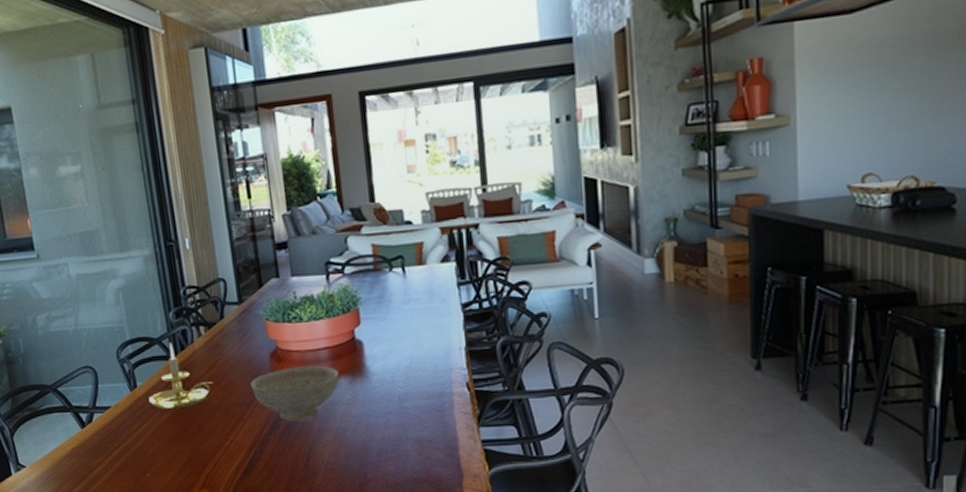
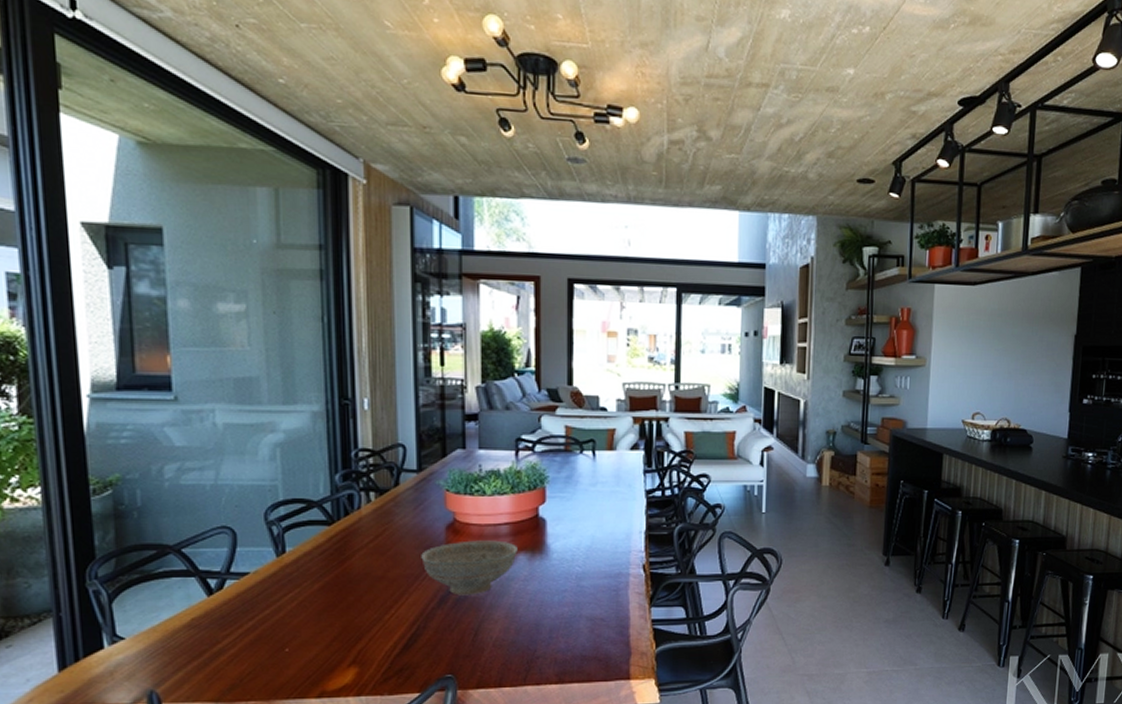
candle holder: present [148,342,214,410] -> none [297,506,380,579]

